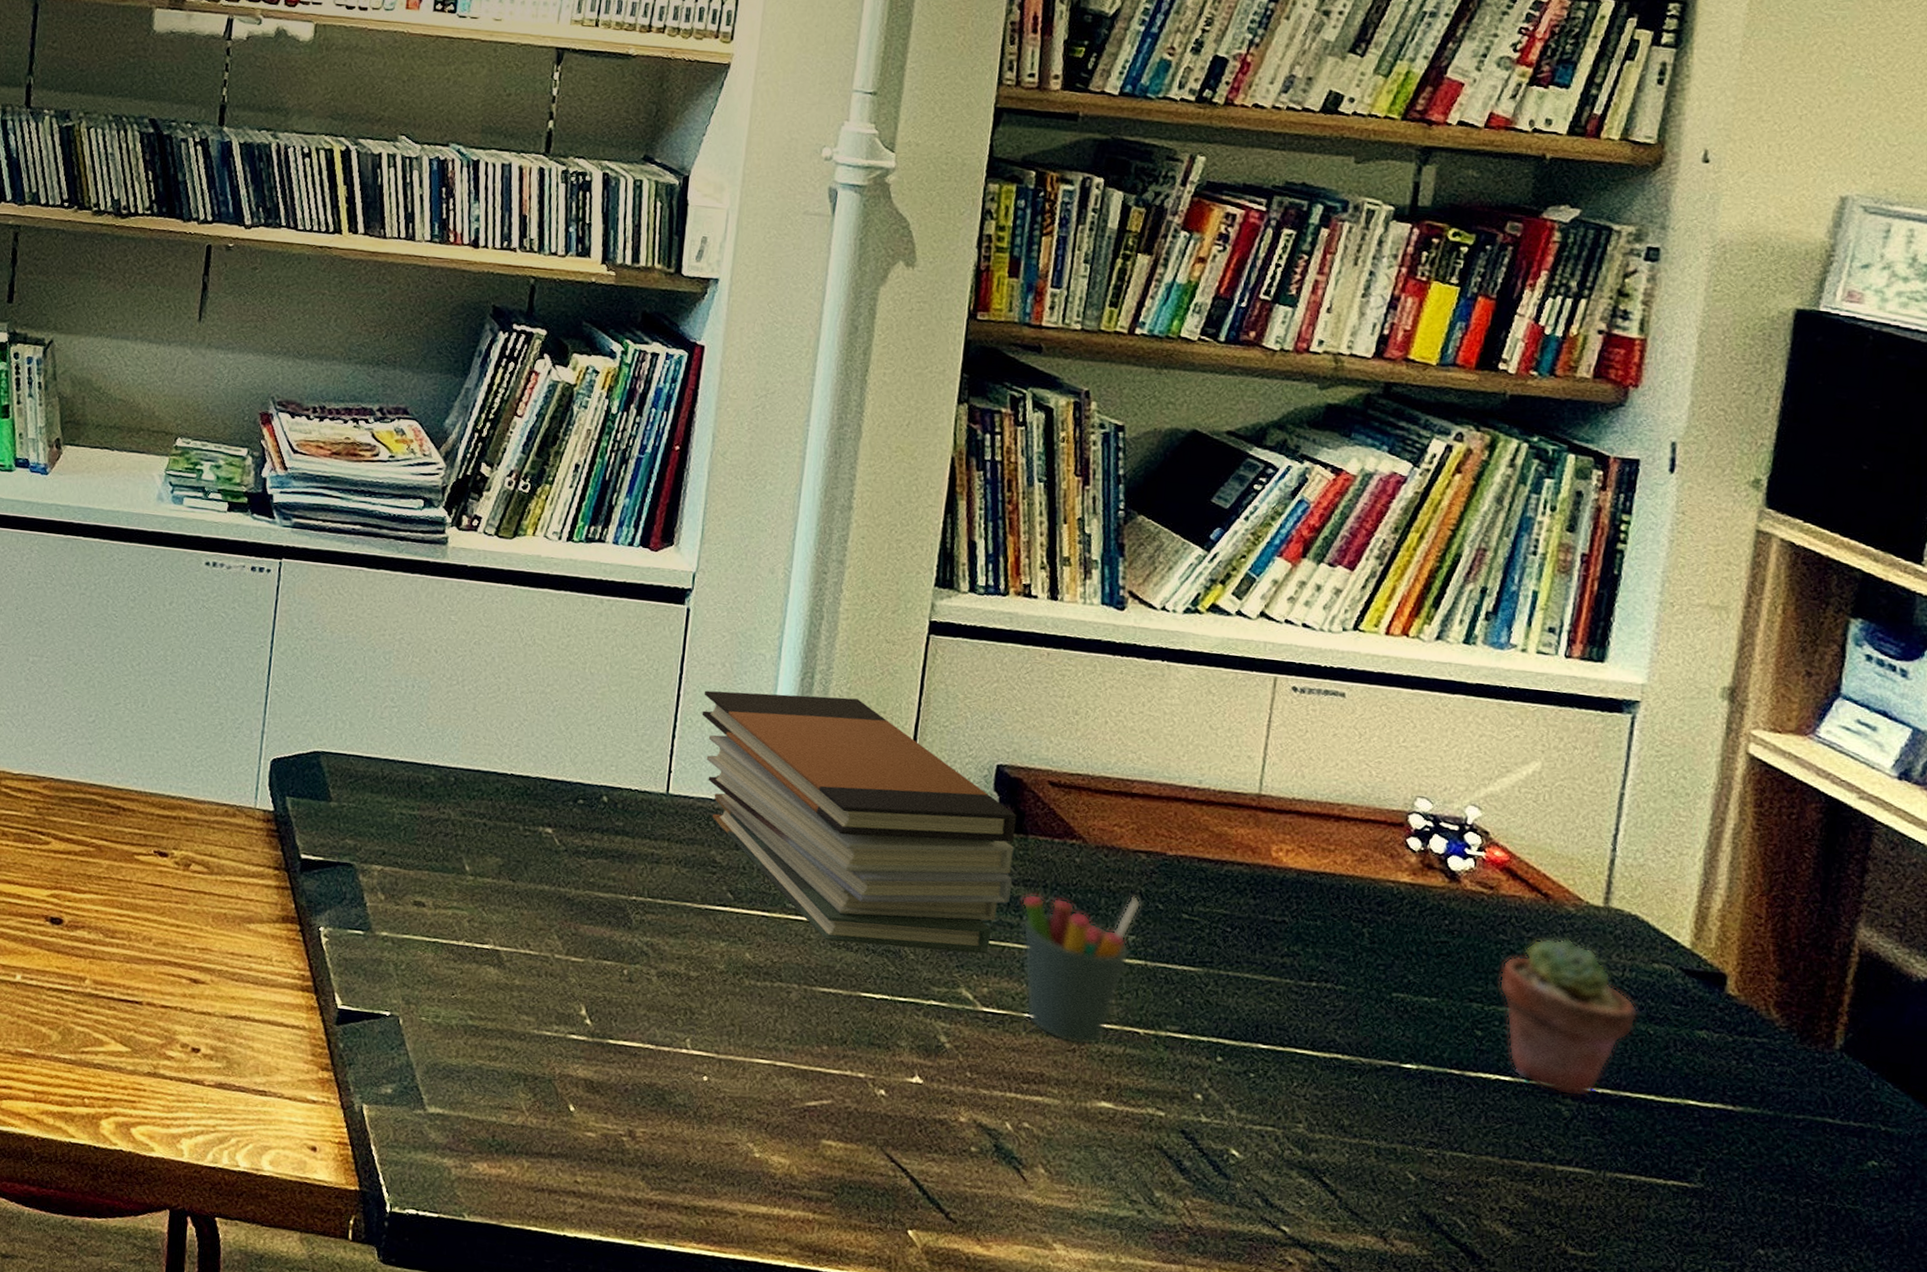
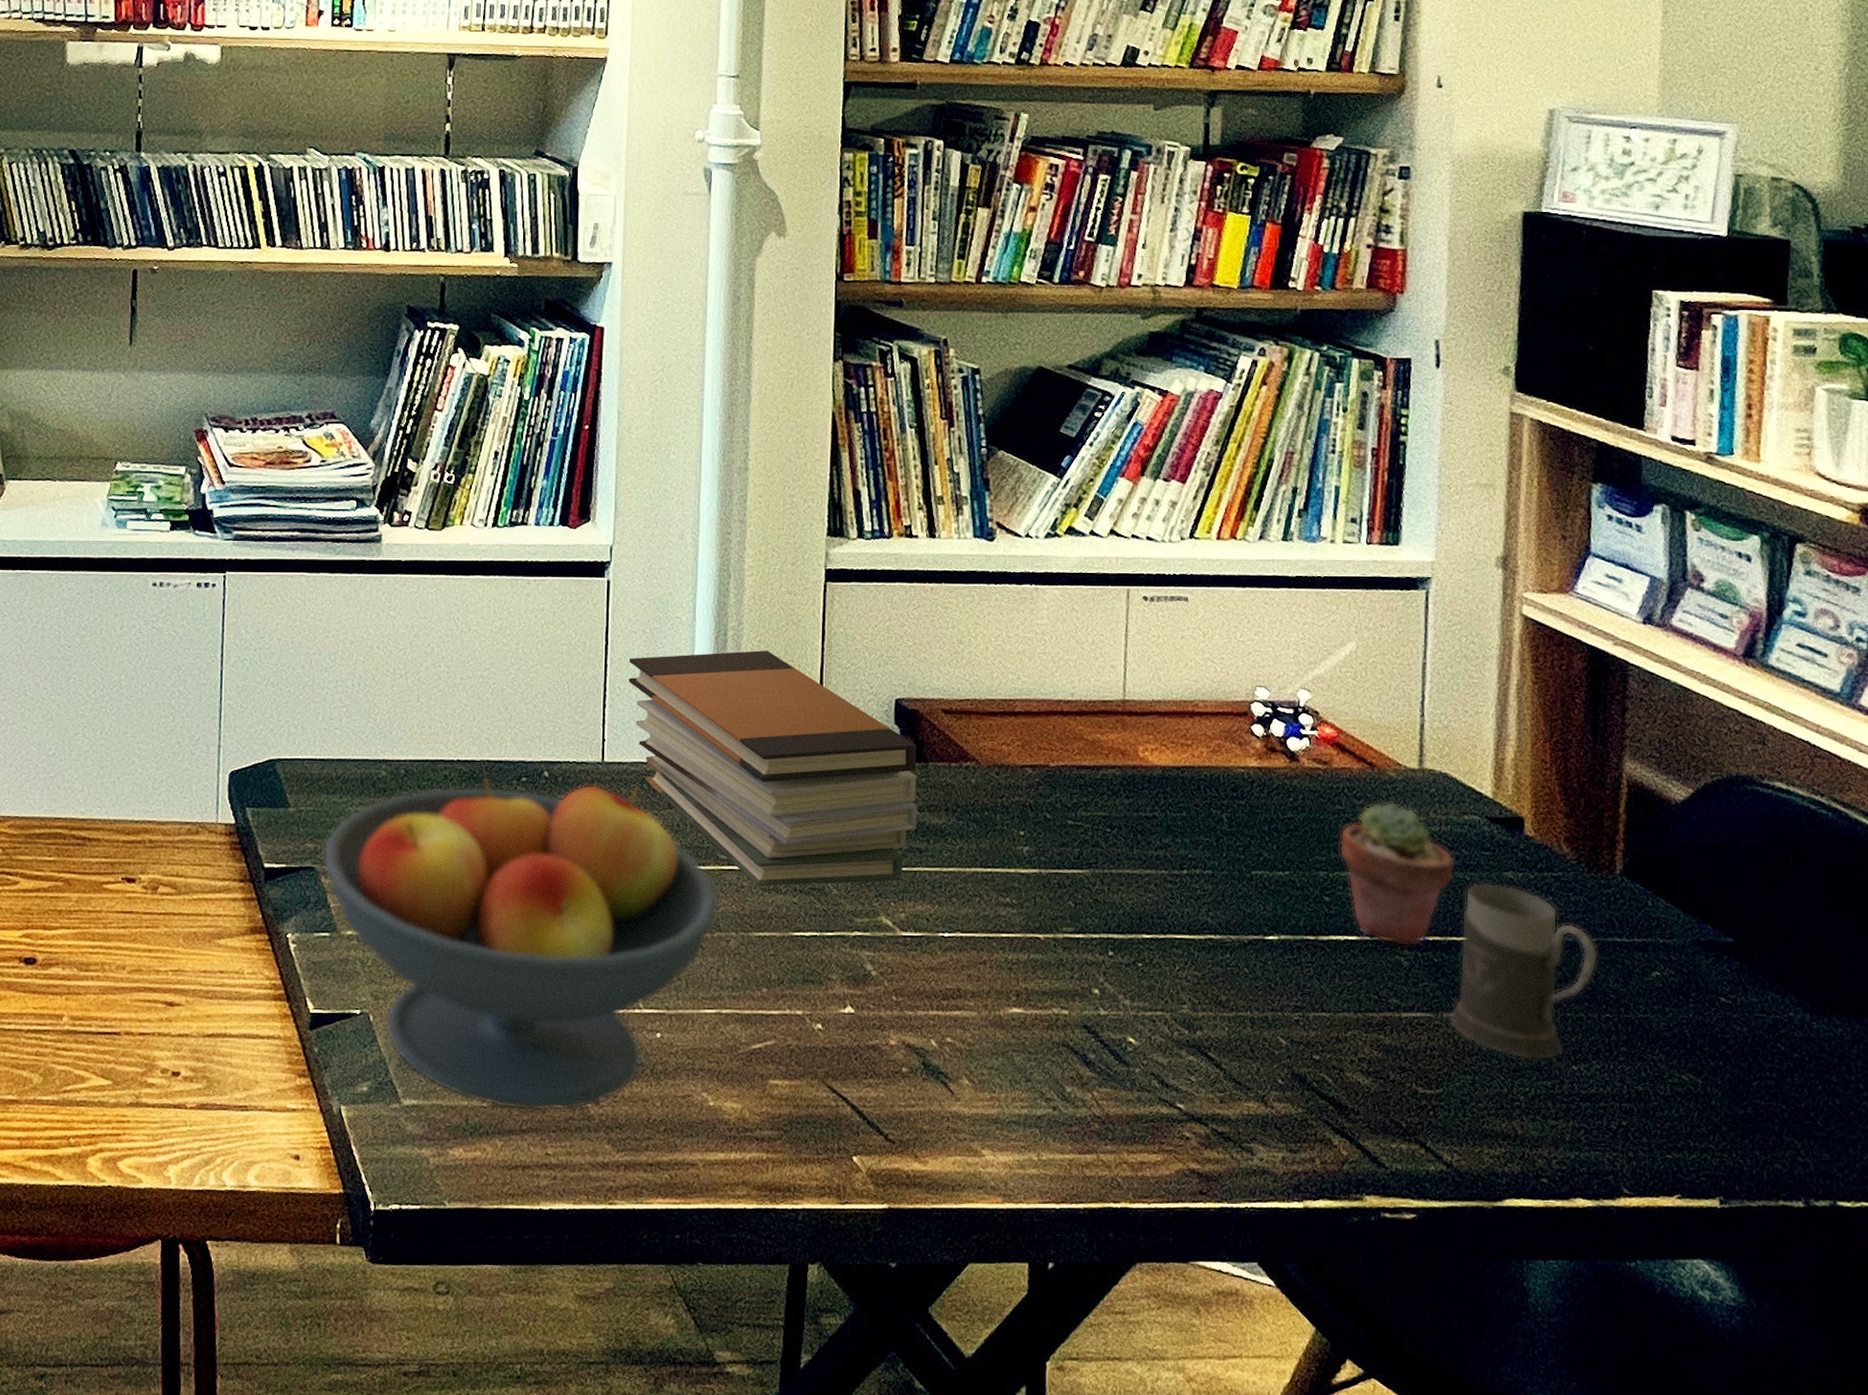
fruit bowl: none [361,796,784,1142] -> present [323,778,721,1111]
pen holder: present [1021,894,1141,1046] -> none [927,809,1032,956]
mug: none [1612,1038,1803,1239] -> present [1449,883,1599,1060]

